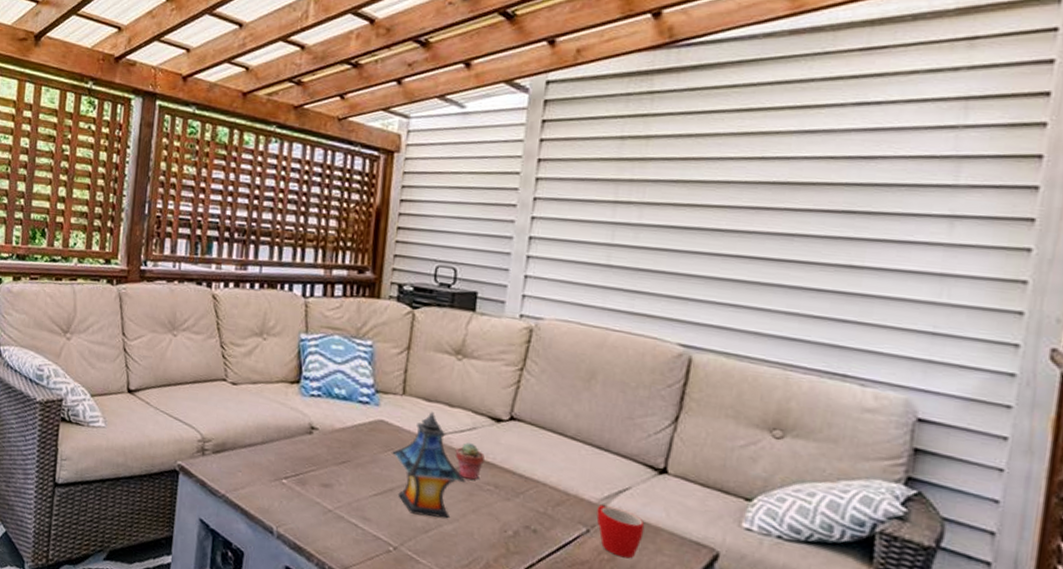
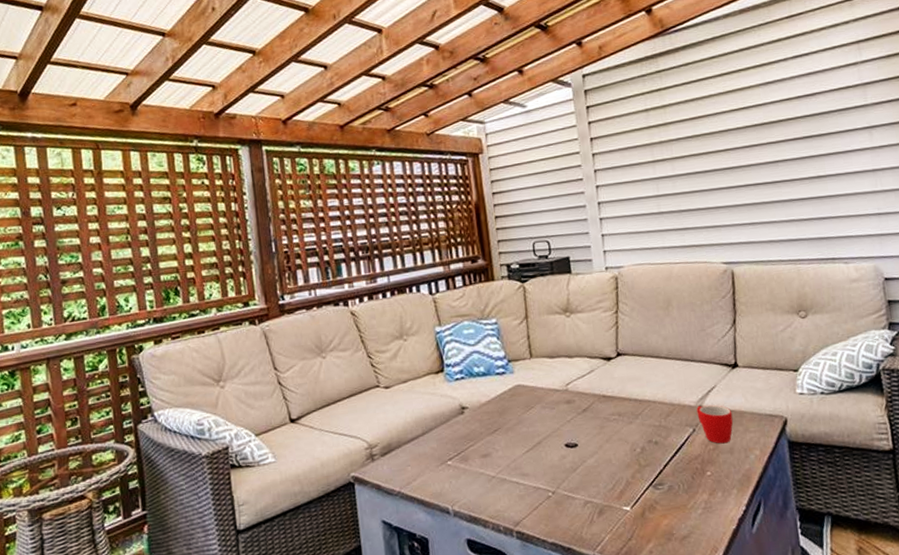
lantern: present [391,411,467,519] -> none [532,366,596,458]
potted succulent: present [455,443,485,480] -> none [582,384,606,415]

